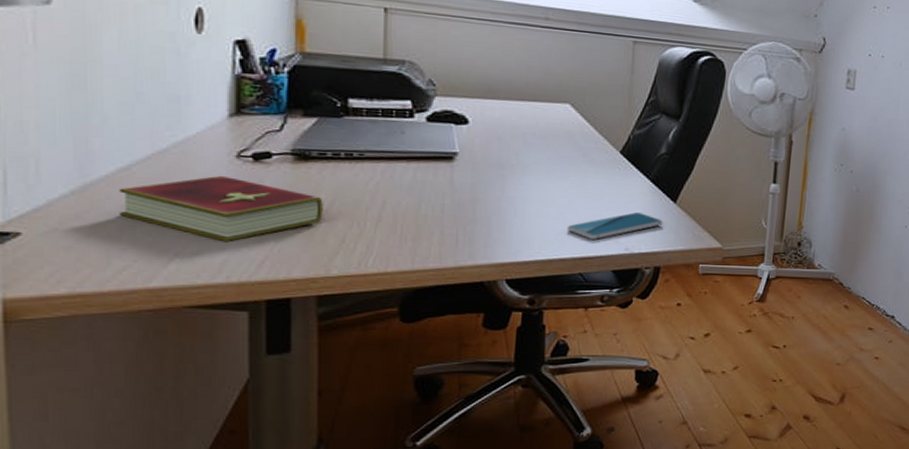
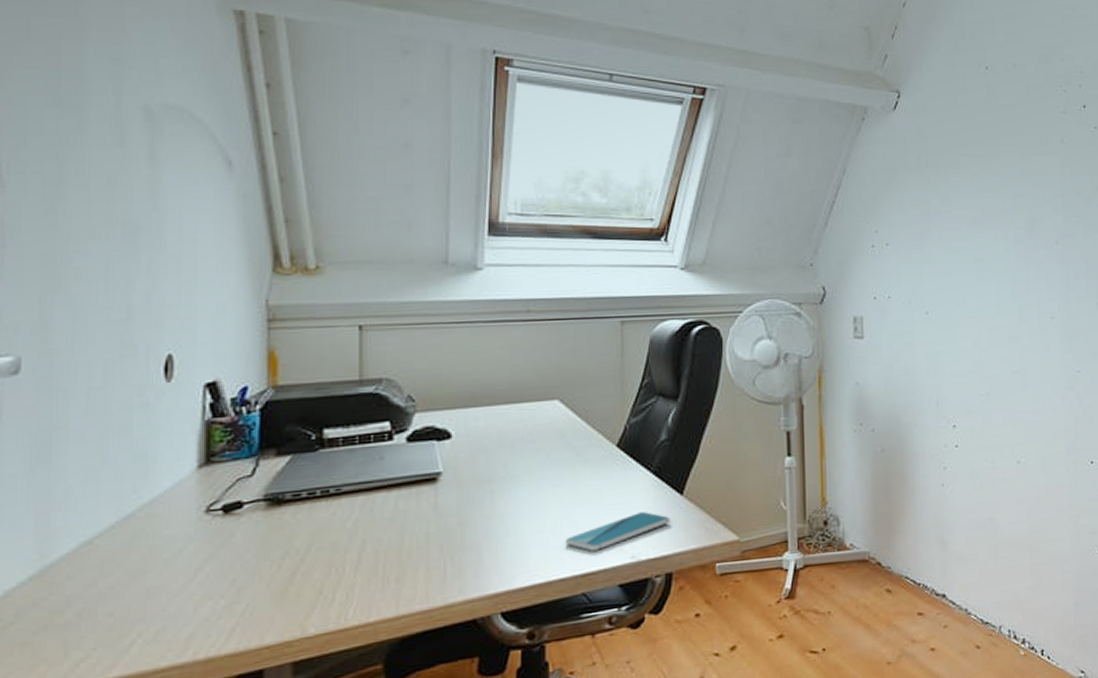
hardcover book: present [119,175,323,242] -> none [80,535,298,613]

